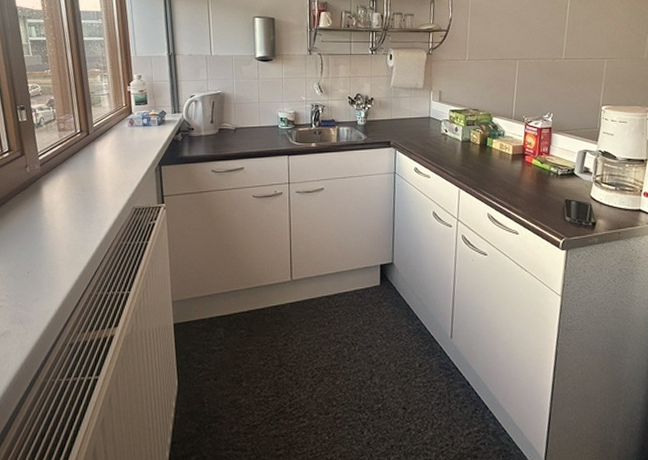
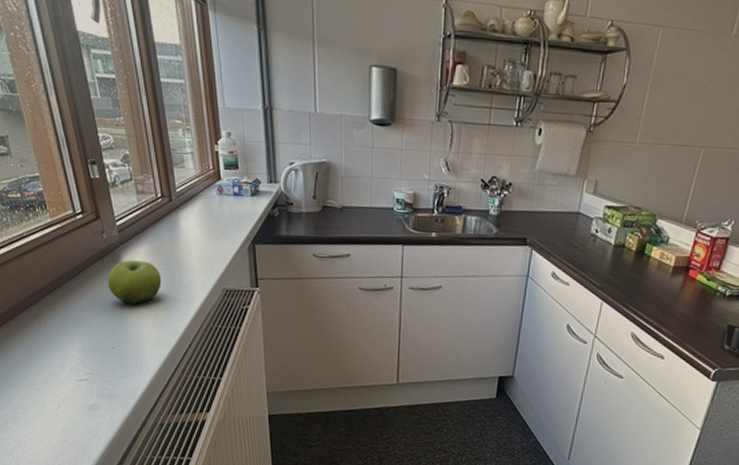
fruit: none [27,189,77,230] -> present [108,260,162,305]

